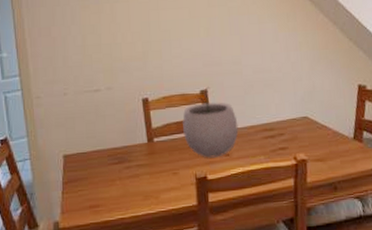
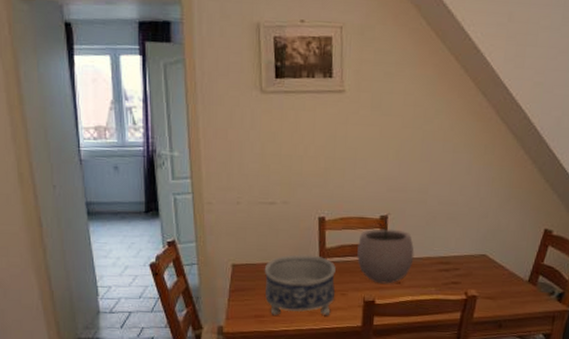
decorative bowl: none [95,136,168,204] -> present [264,253,336,315]

